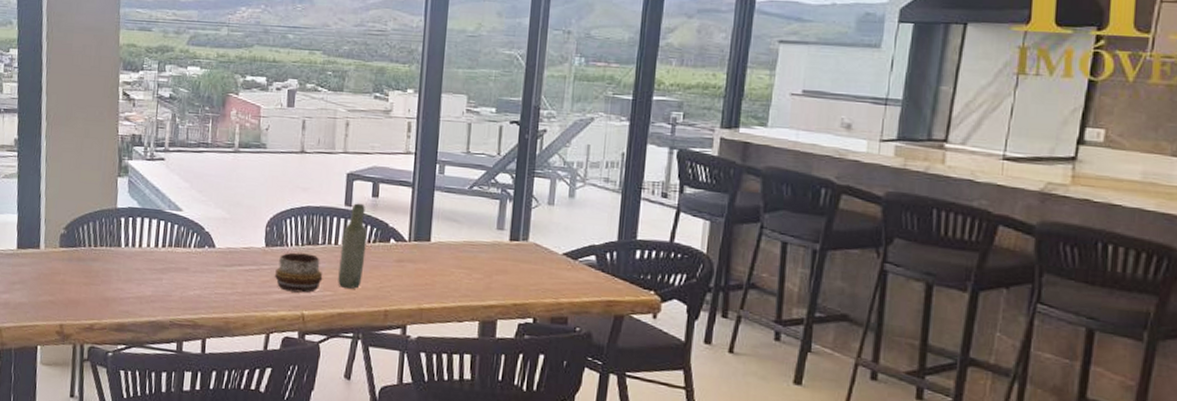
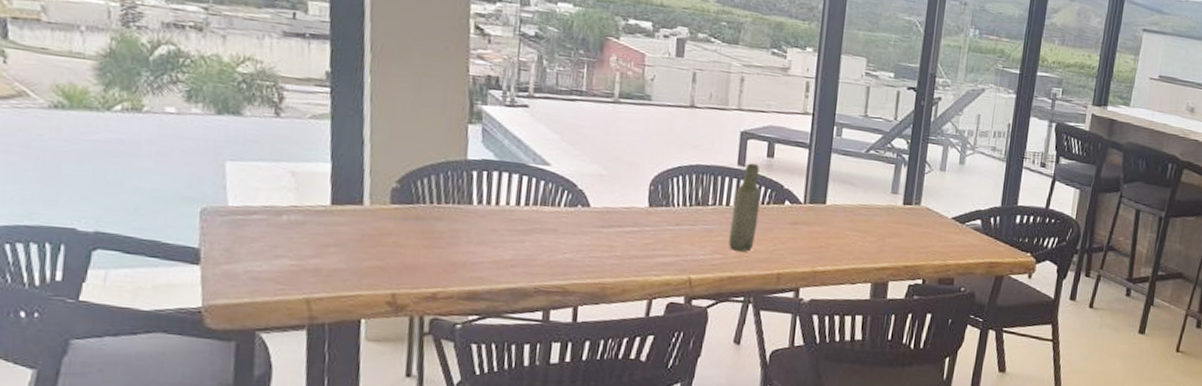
decorative bowl: present [274,252,323,293] -> none [658,213,713,256]

